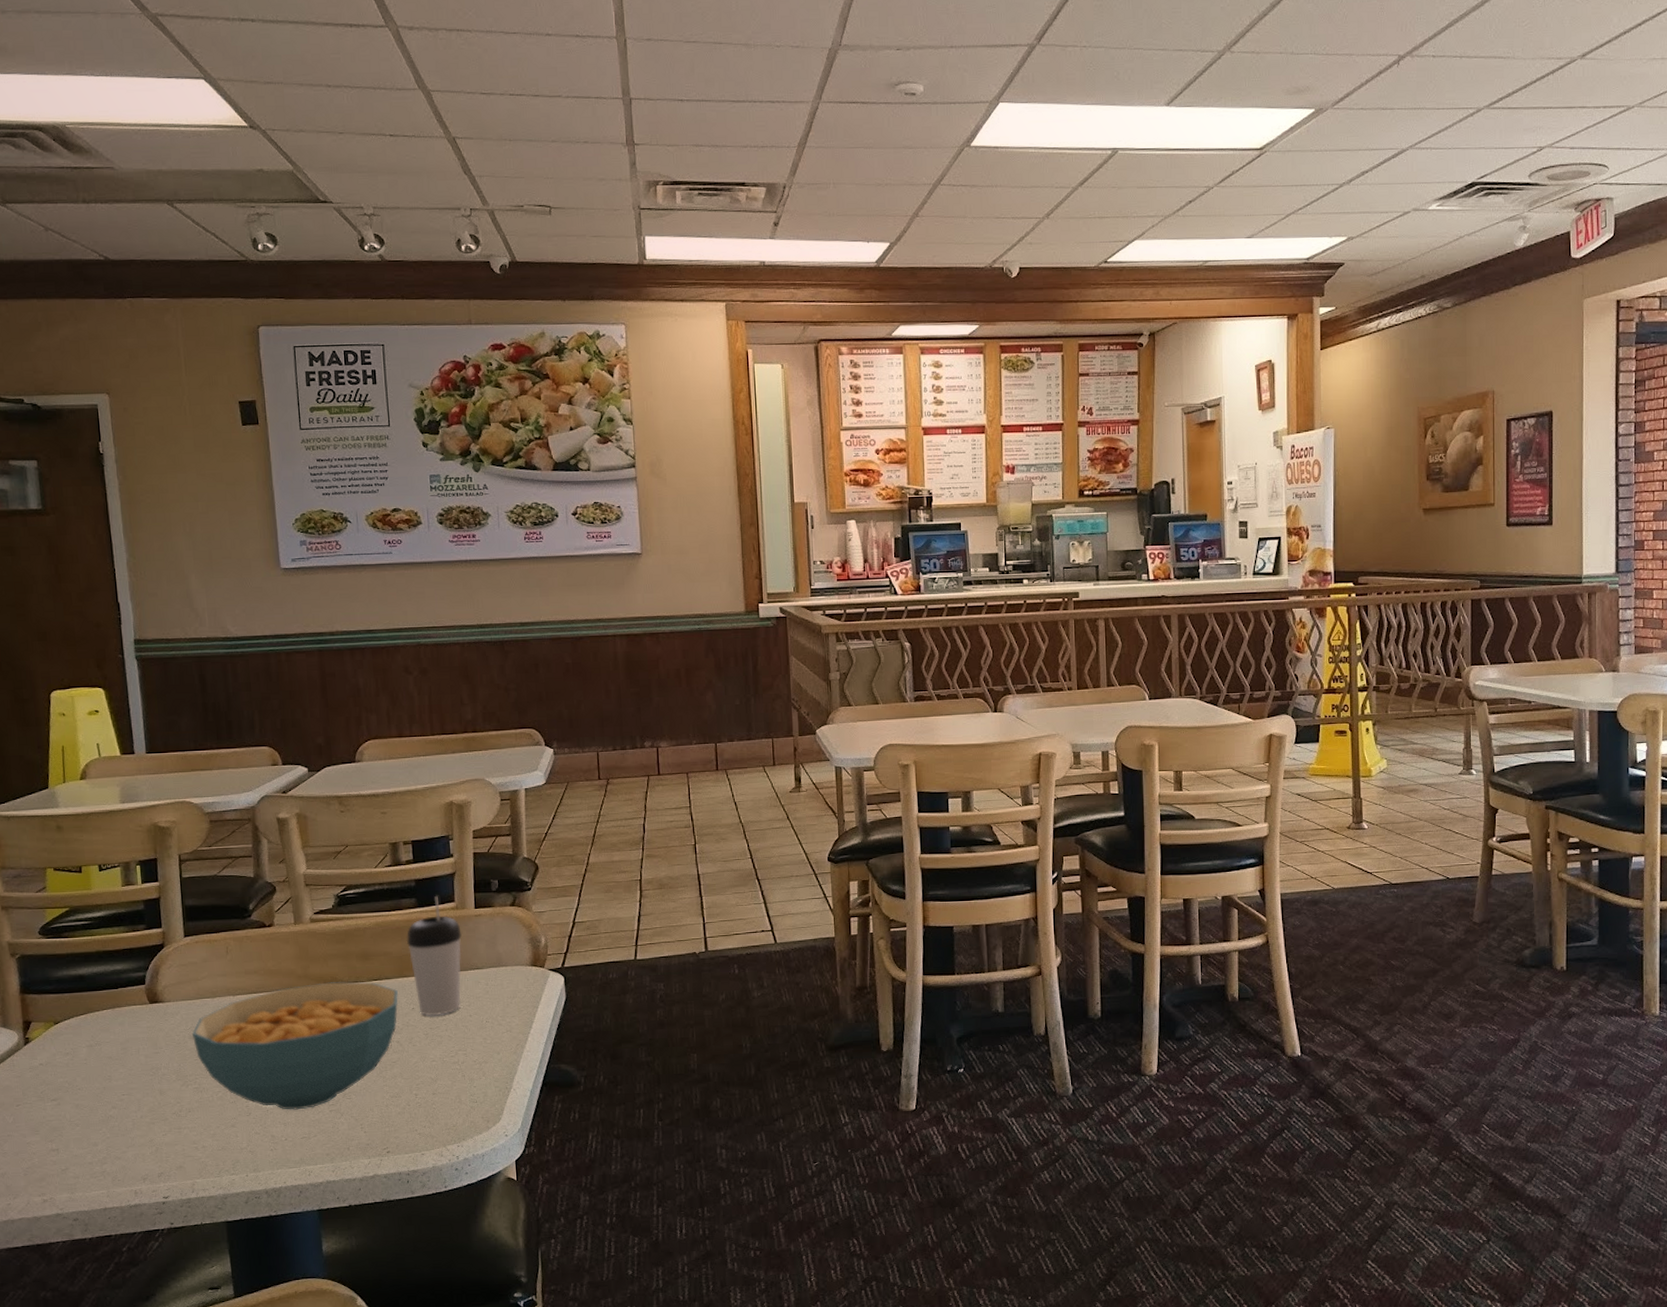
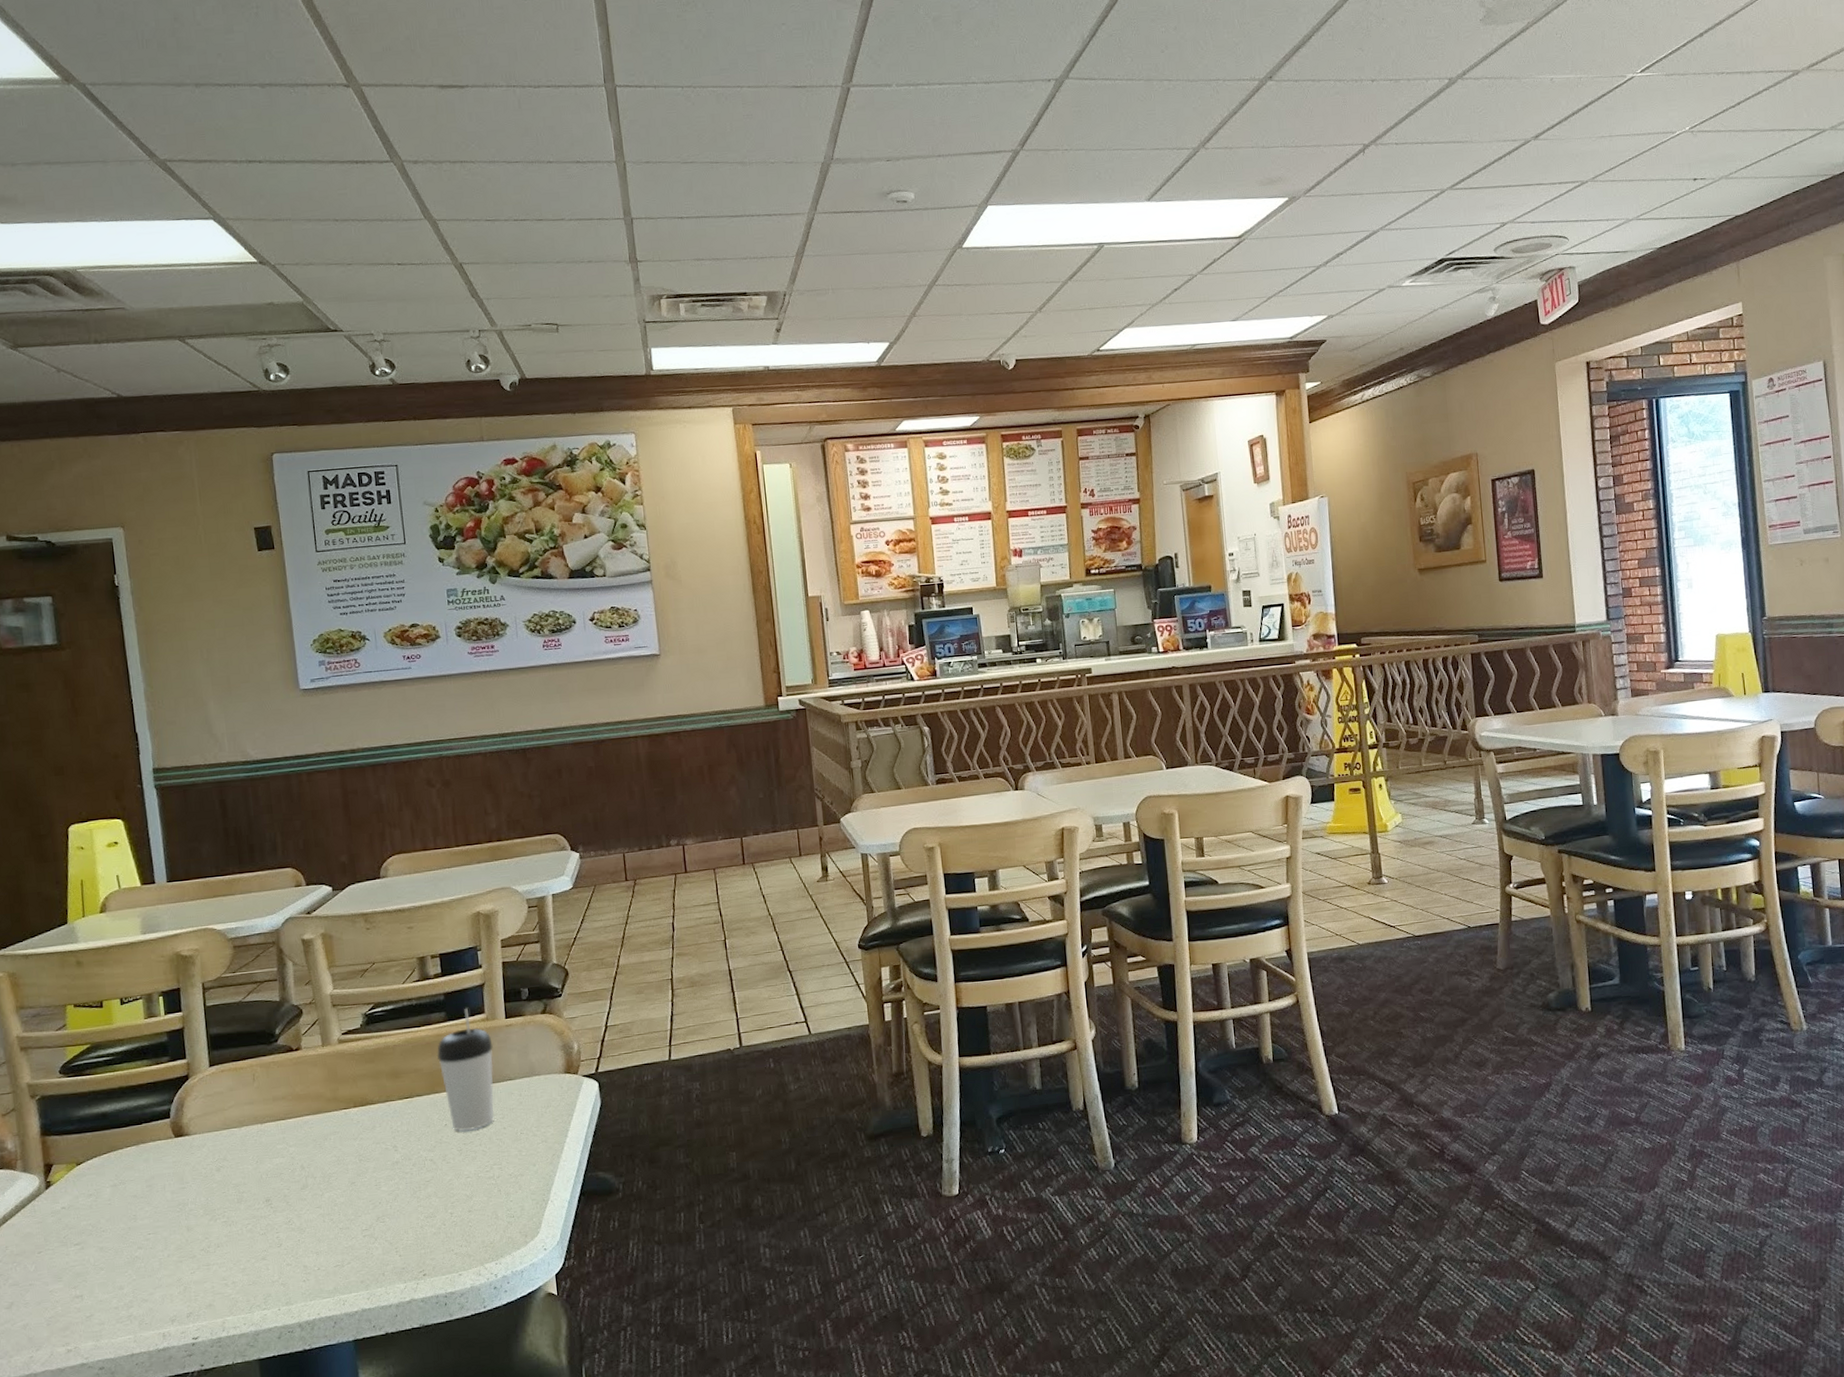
cereal bowl: present [192,981,399,1110] -> none [220,1100,431,1238]

